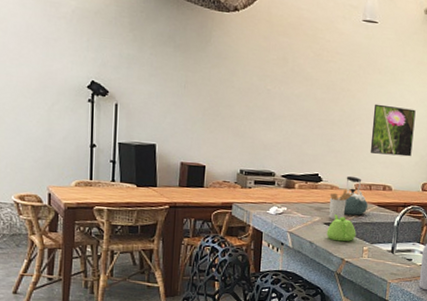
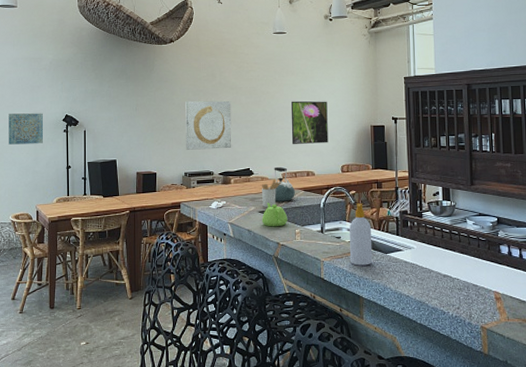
wall art: none [11,69,60,113] -> present [8,113,43,145]
wall art: none [244,86,304,148] -> present [185,101,232,150]

